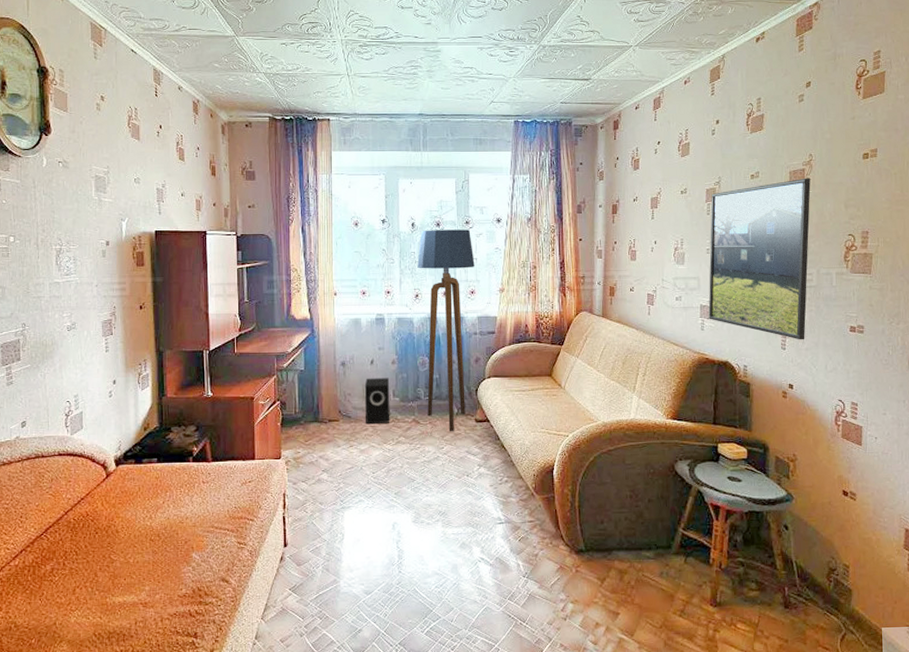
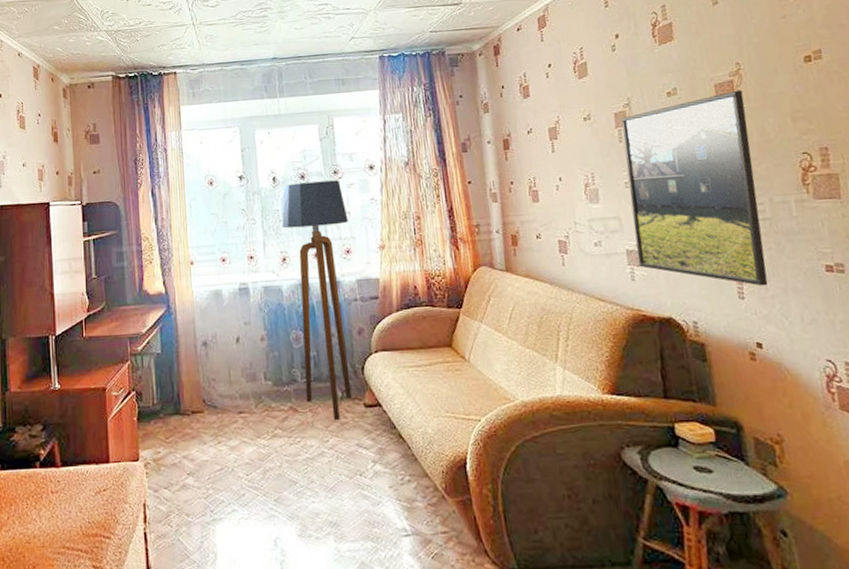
speaker: present [364,377,390,425] -> none [230,357,263,415]

